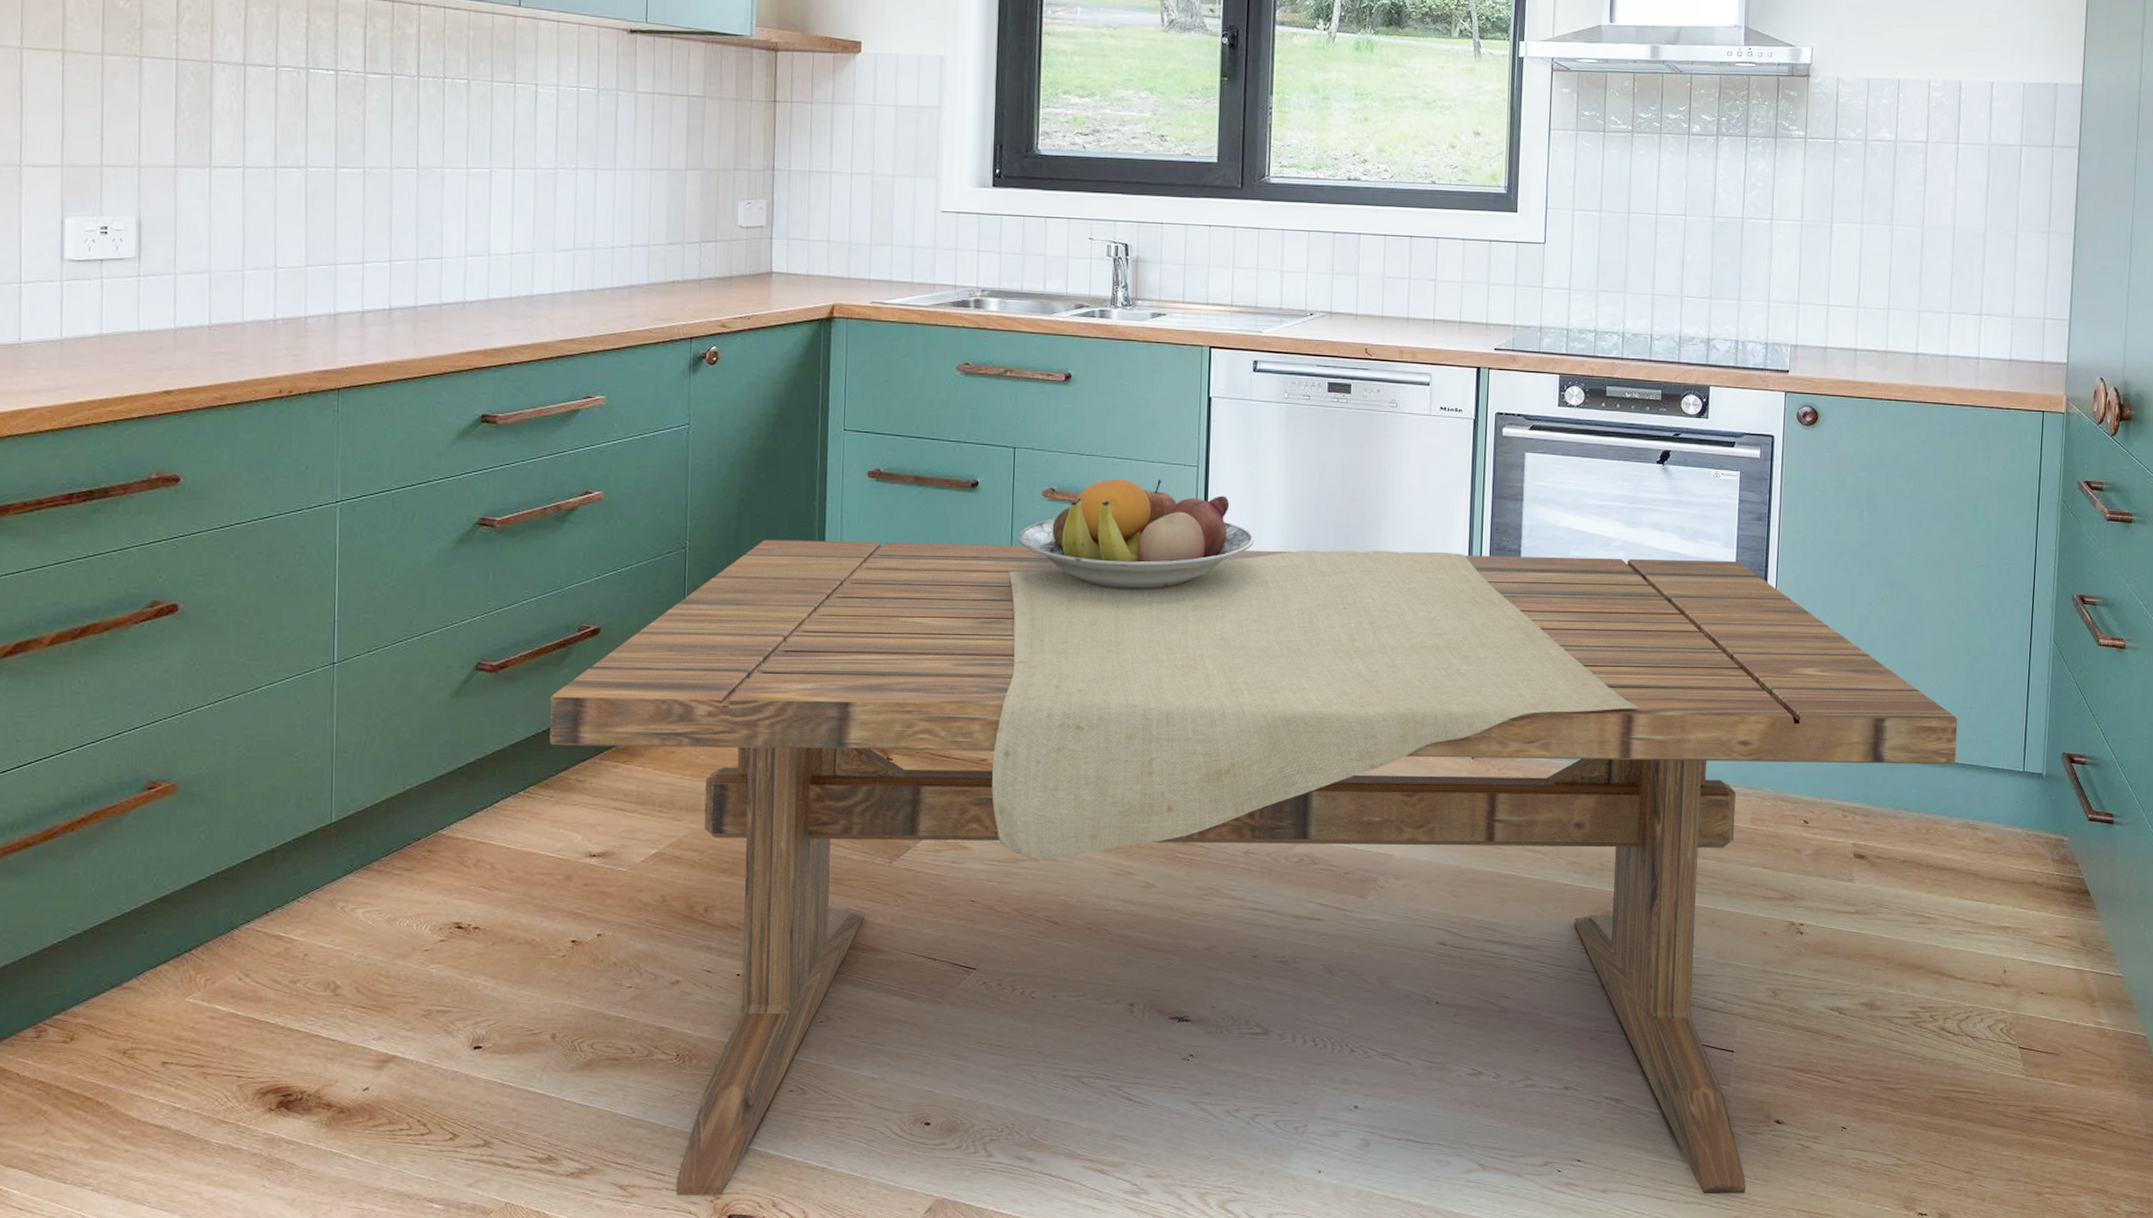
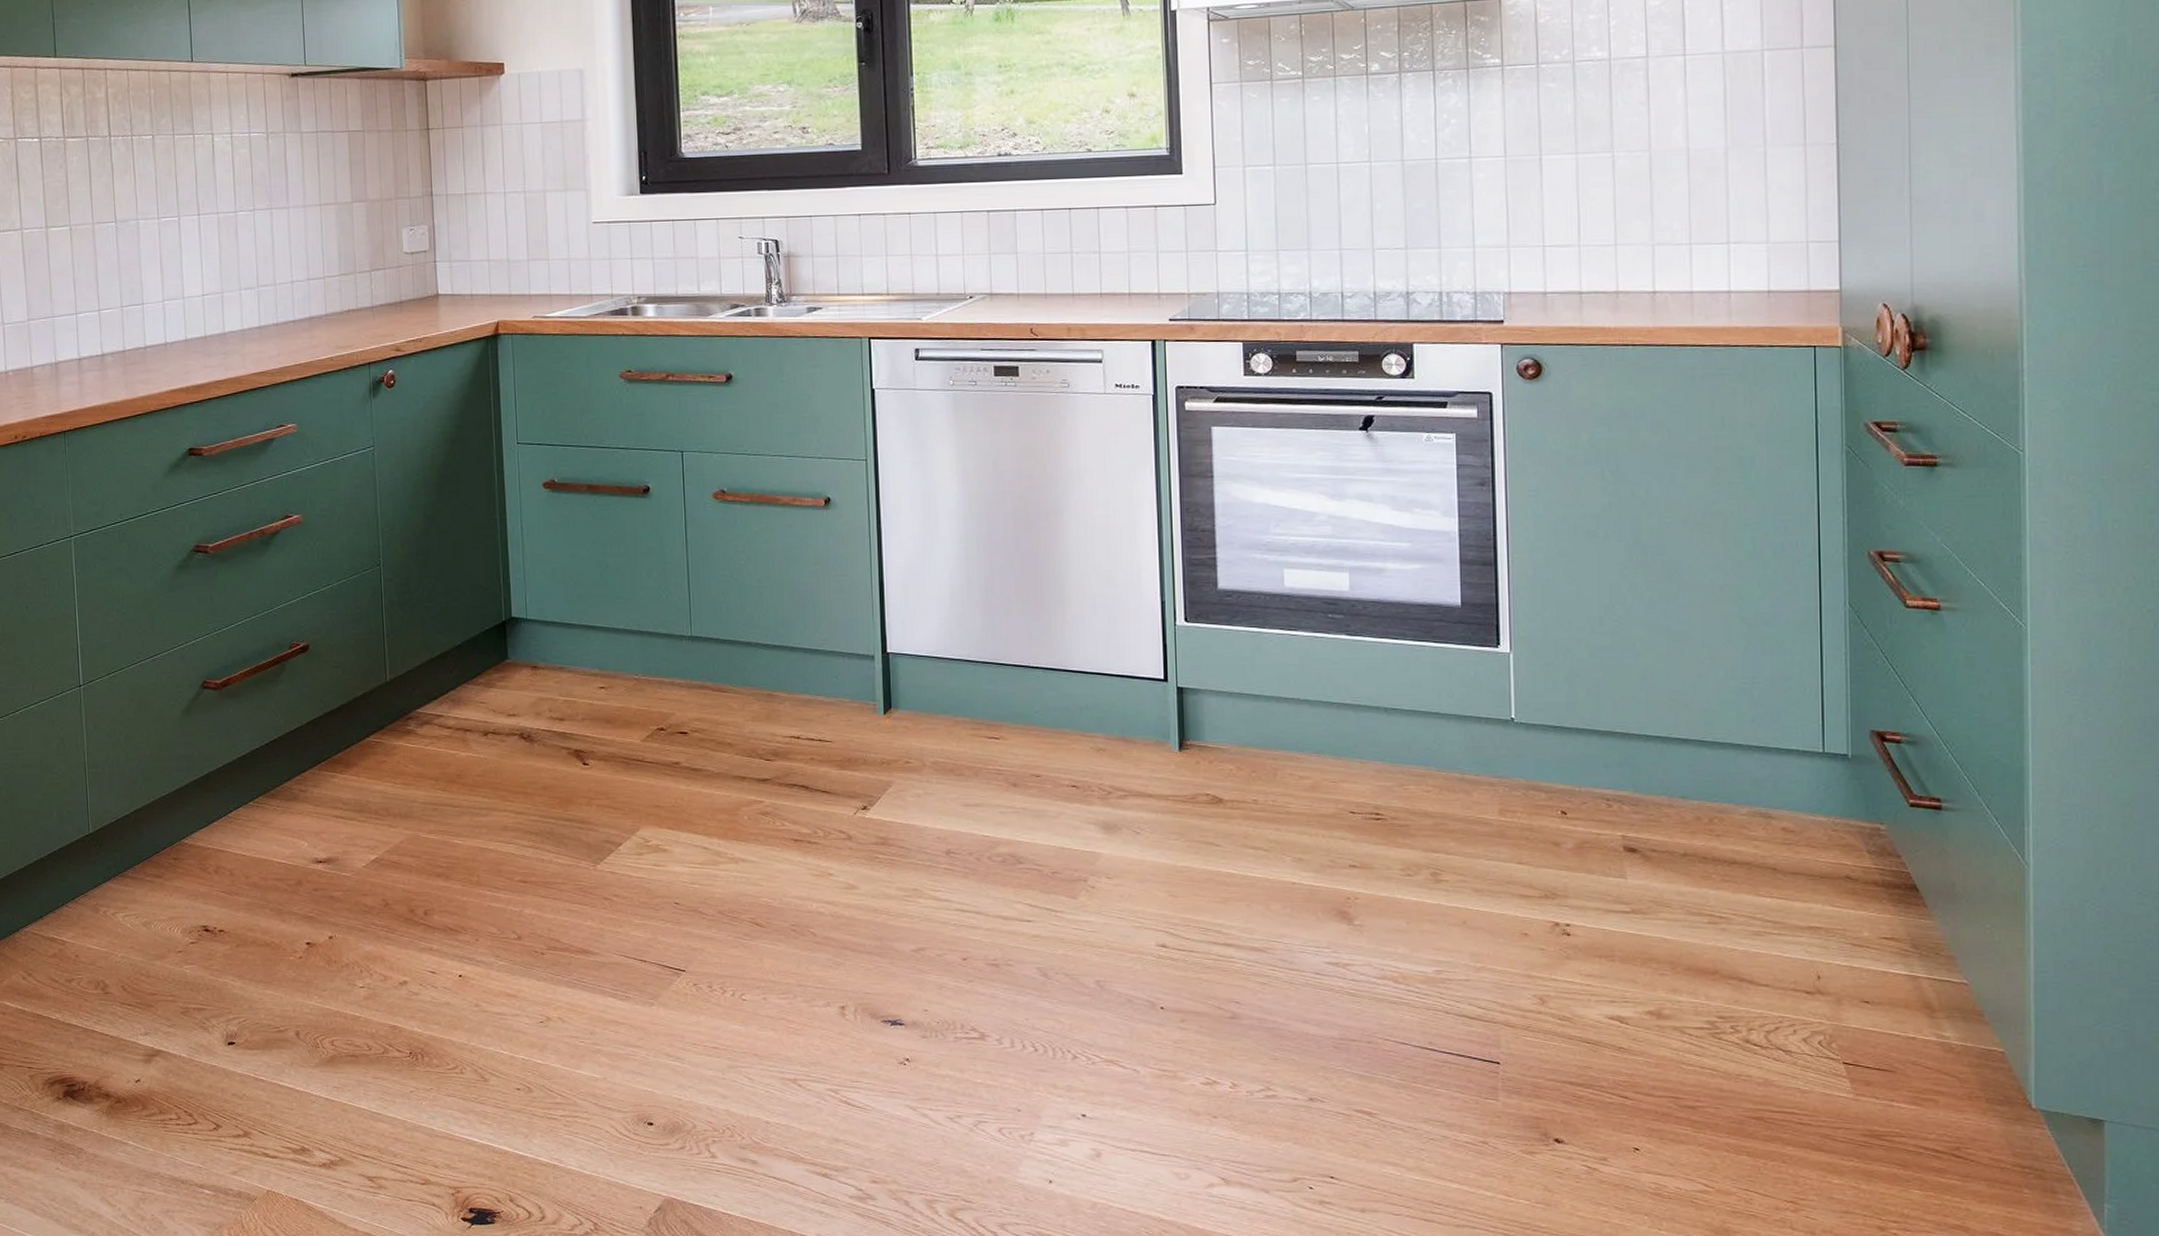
dining table: present [550,539,1958,1196] -> none [270,531,1739,1218]
fruit bowl: present [1017,478,1254,591] -> none [692,474,930,589]

